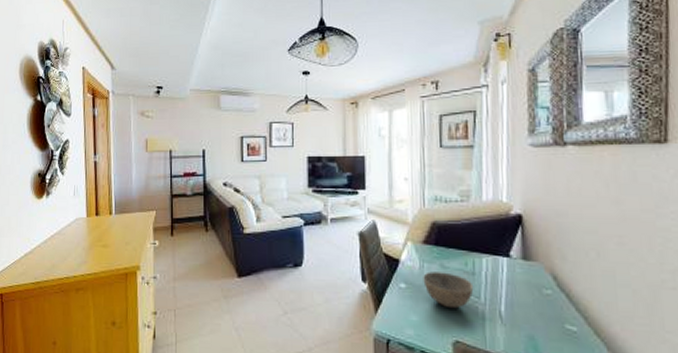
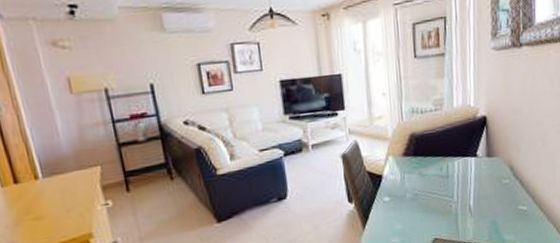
bowl: present [423,272,474,309] -> none [404,179,448,212]

